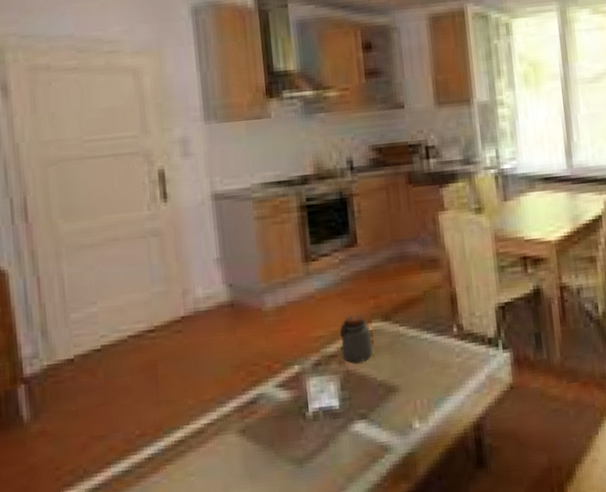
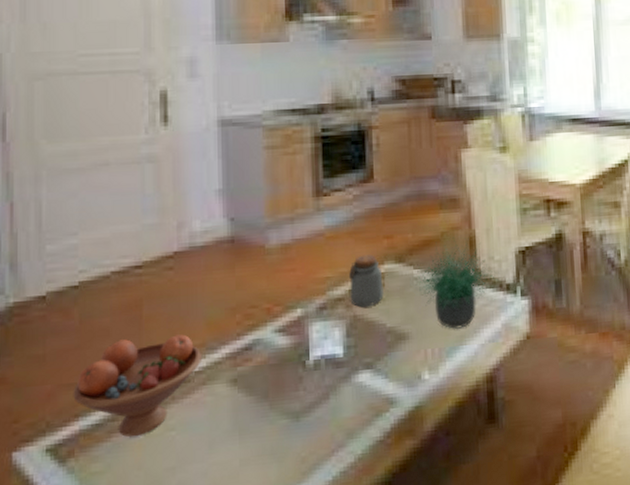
fruit bowl: none [104,390,213,482] -> present [73,334,201,438]
potted plant: none [399,296,484,382] -> present [413,238,502,330]

